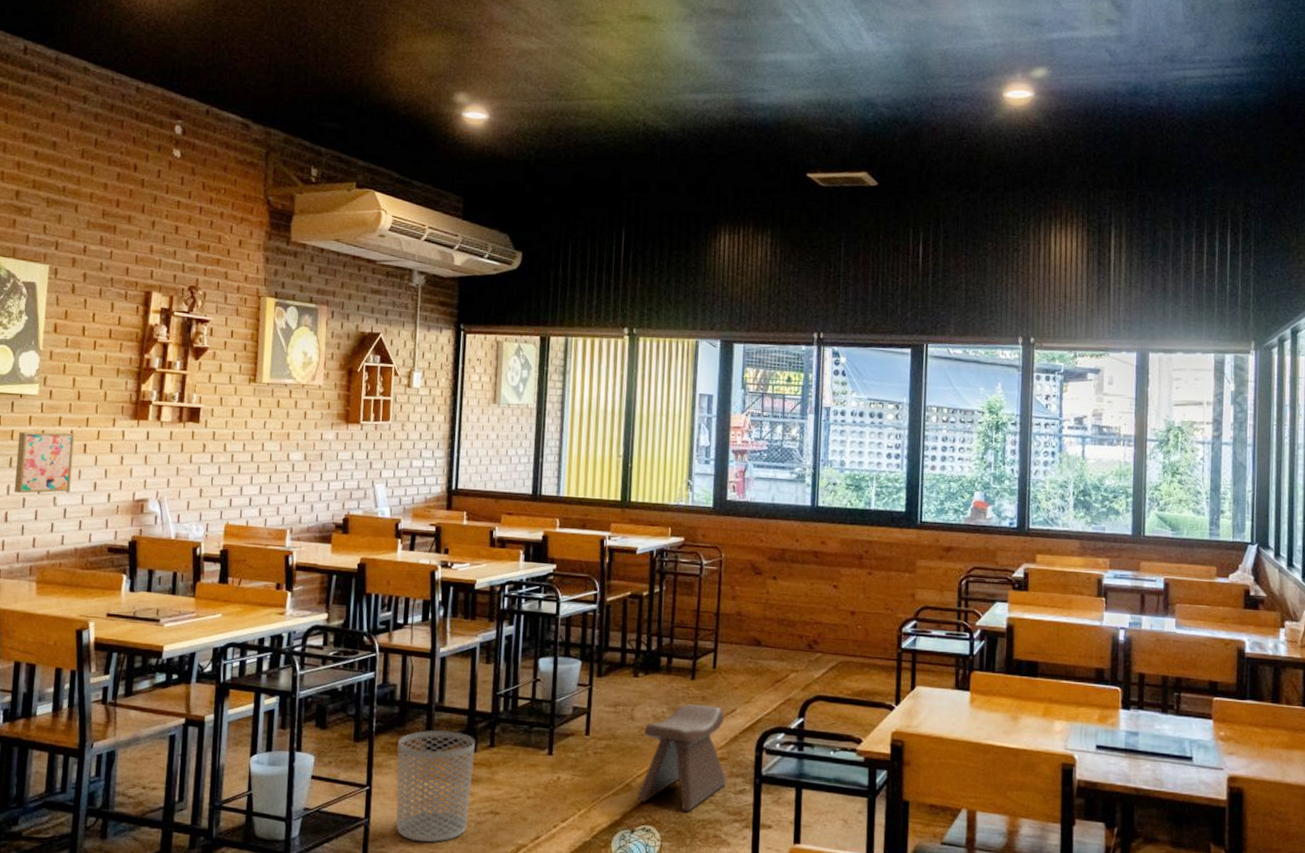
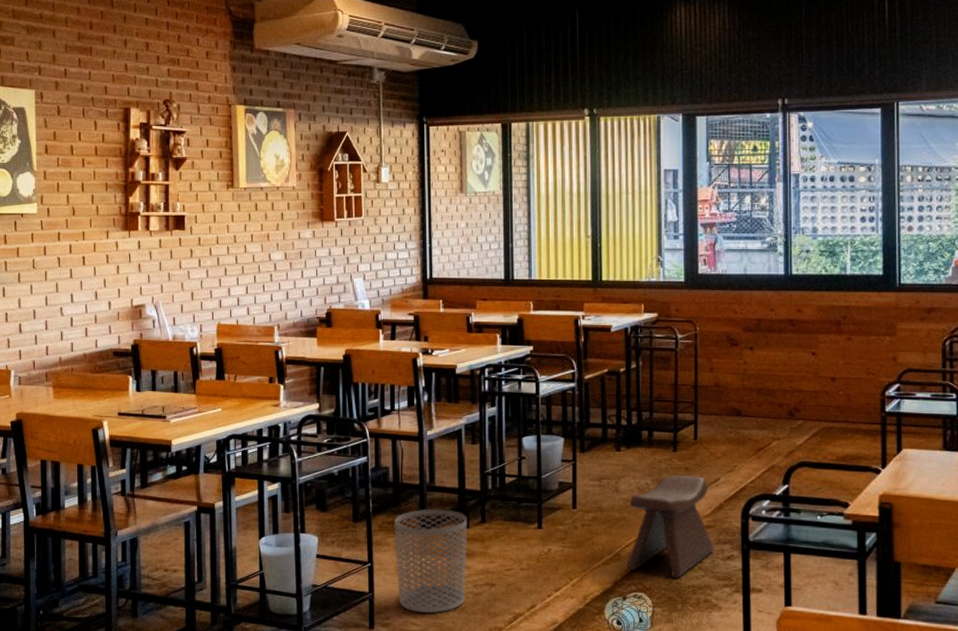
wall art: present [13,431,75,494] -> none [23,247,75,306]

